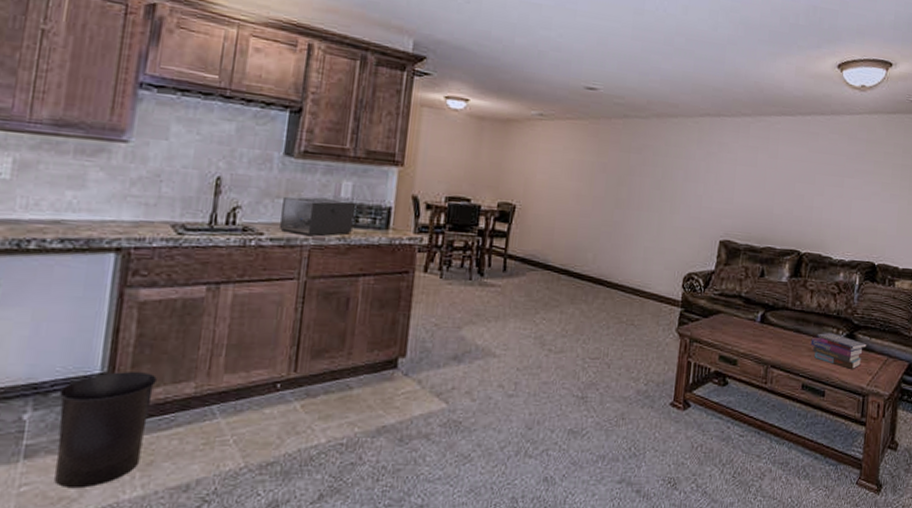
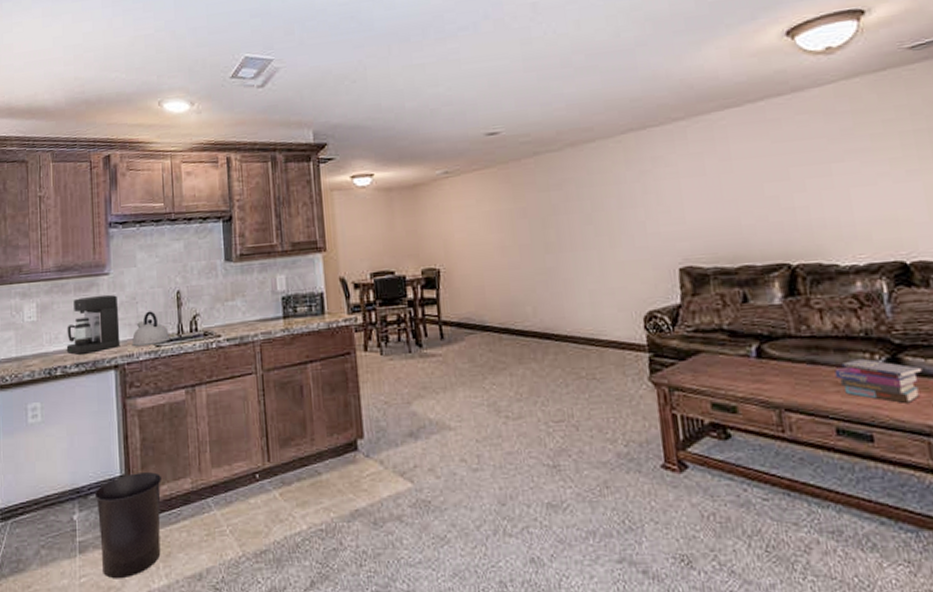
coffee maker: none [48,162,135,230] -> present [66,294,121,355]
kettle: none [144,193,199,232] -> present [131,311,171,347]
toaster: present [280,196,355,237] -> none [231,293,293,333]

